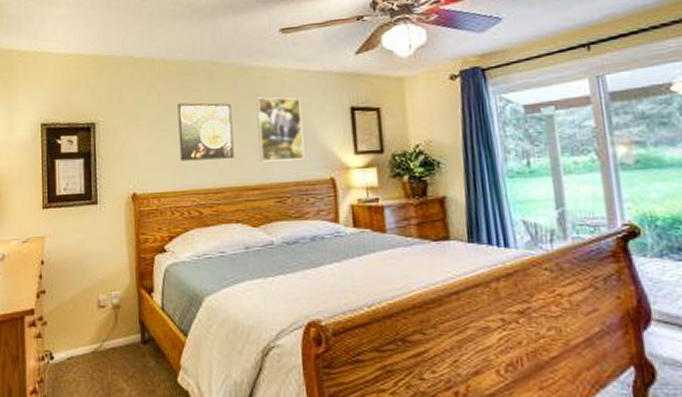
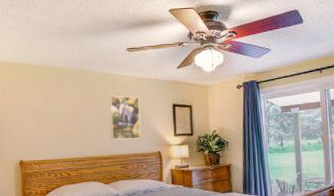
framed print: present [177,102,234,161] -> none [53,97,93,139]

